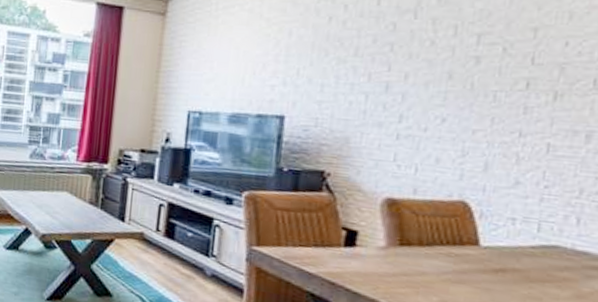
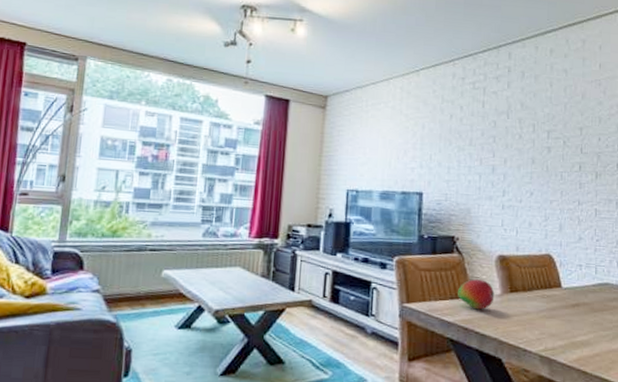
fruit: none [324,225,377,263] -> present [458,279,495,310]

